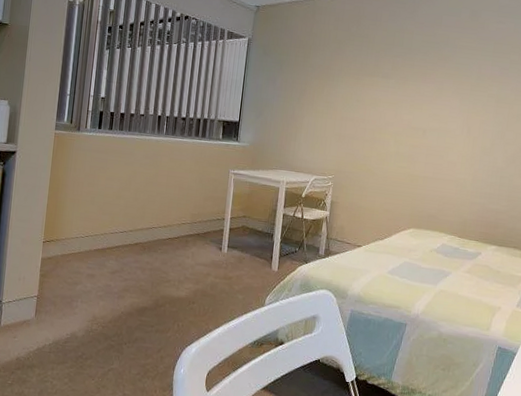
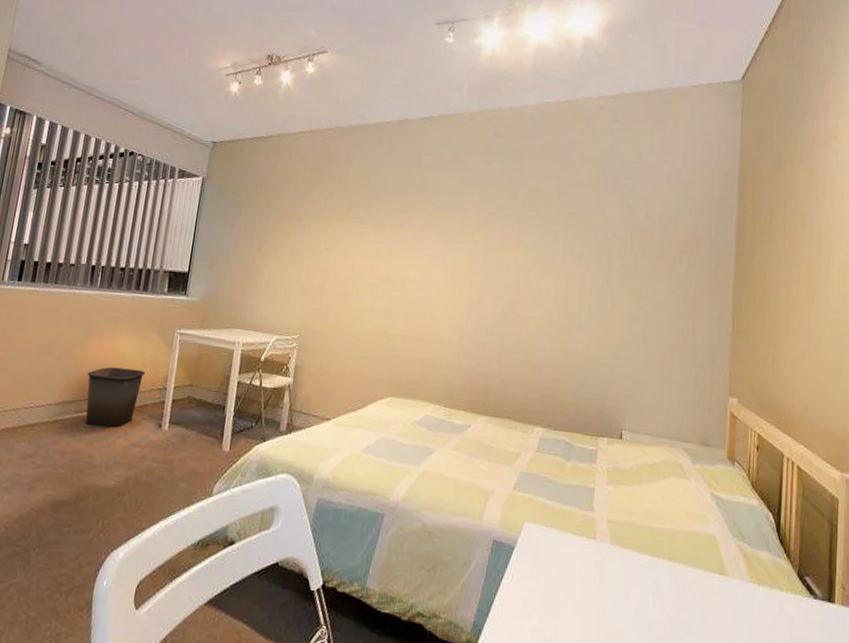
waste bin: none [159,200,206,250] -> present [85,366,145,428]

